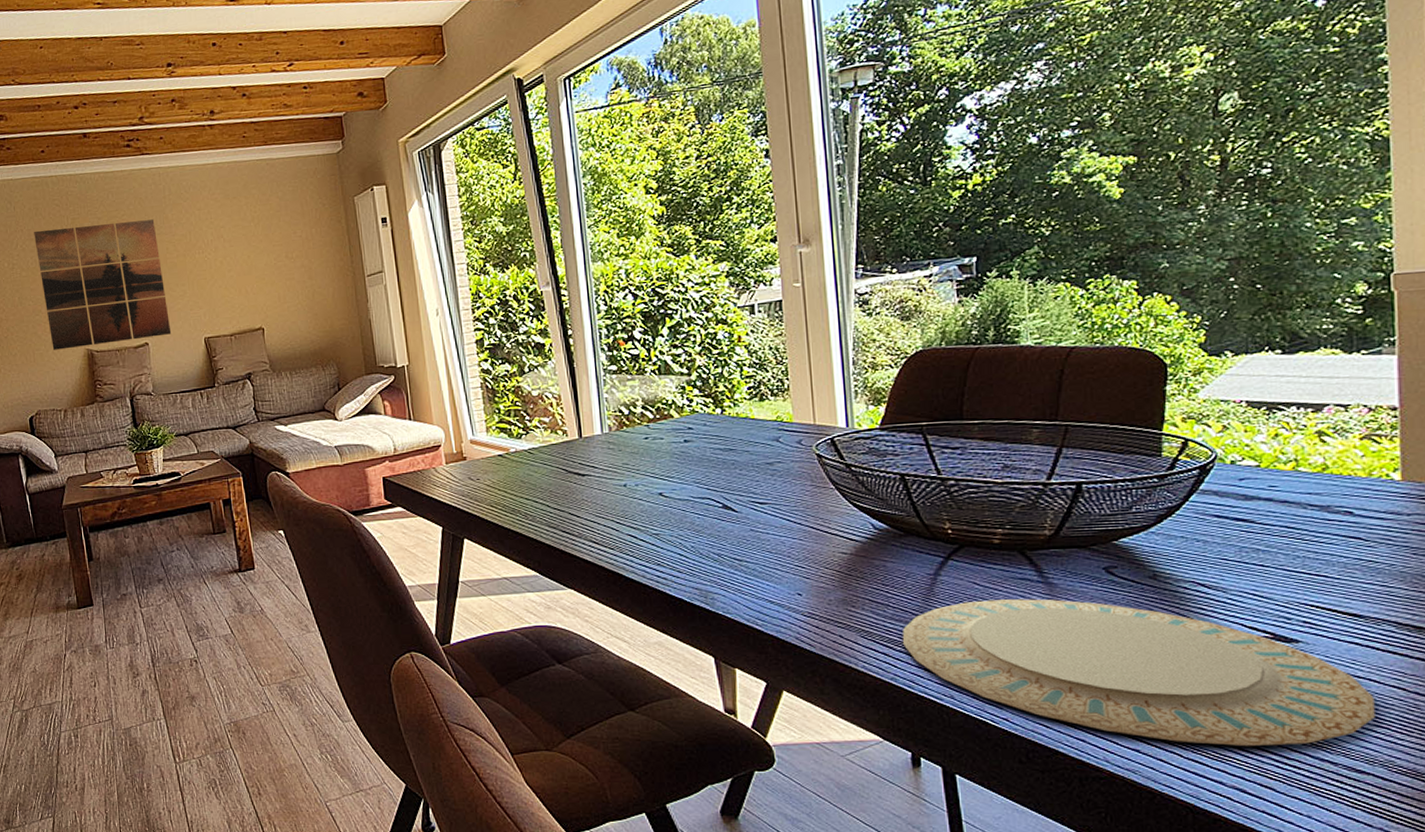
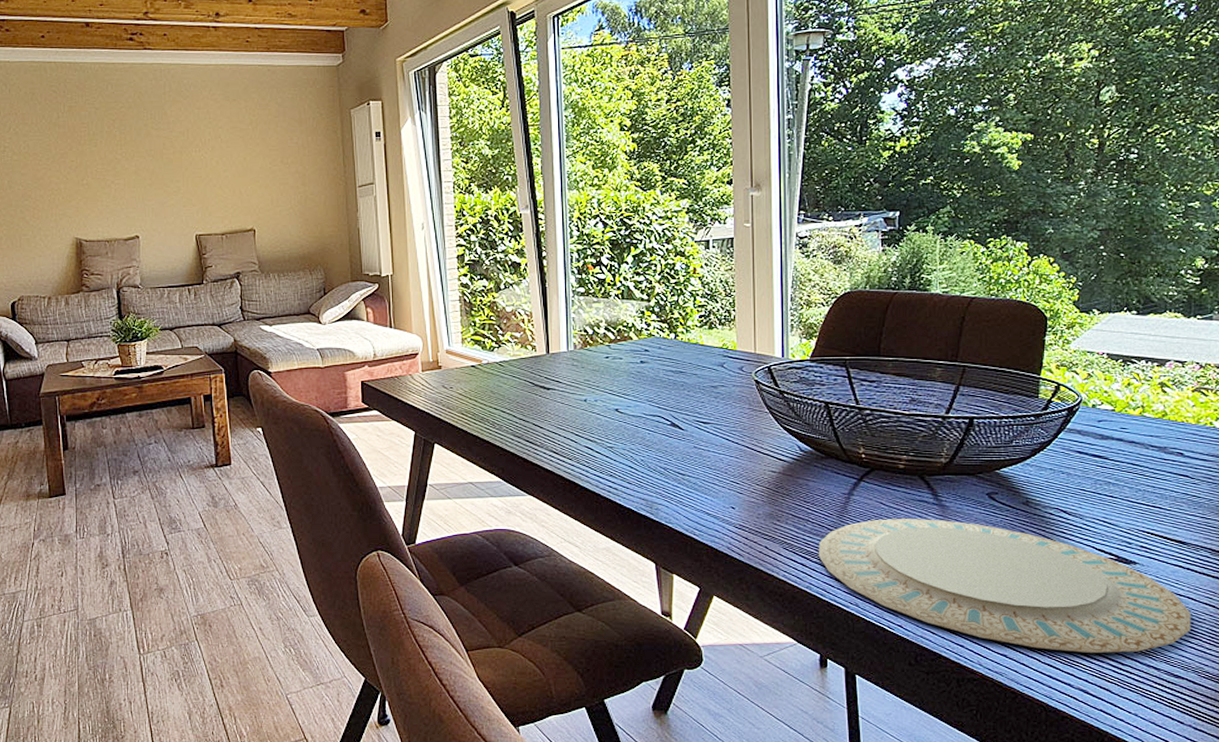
wall art: present [34,219,172,350] -> none [28,114,163,237]

